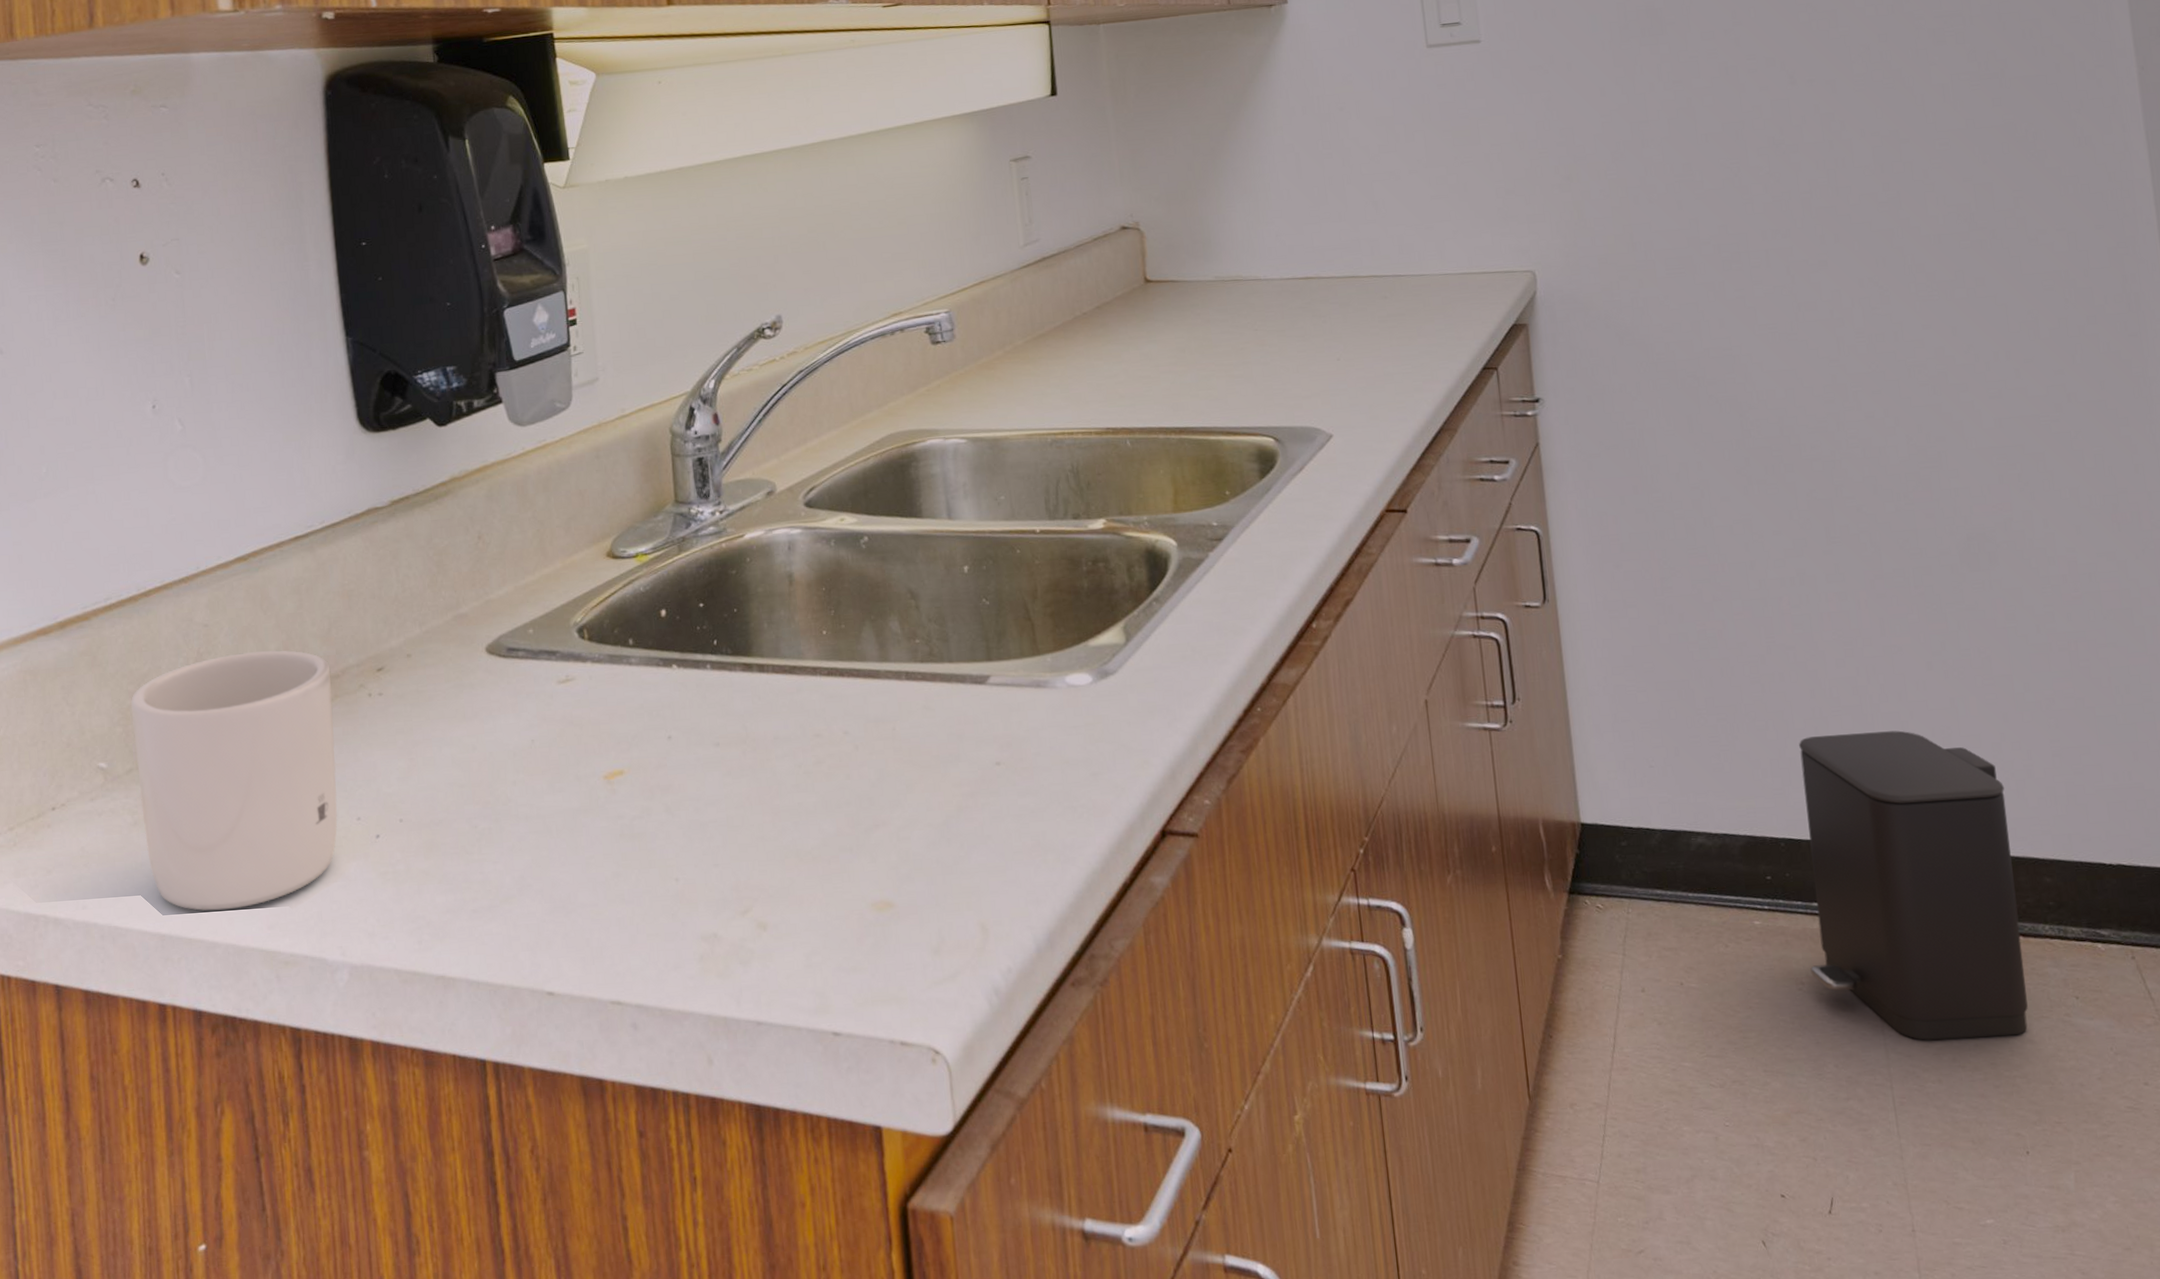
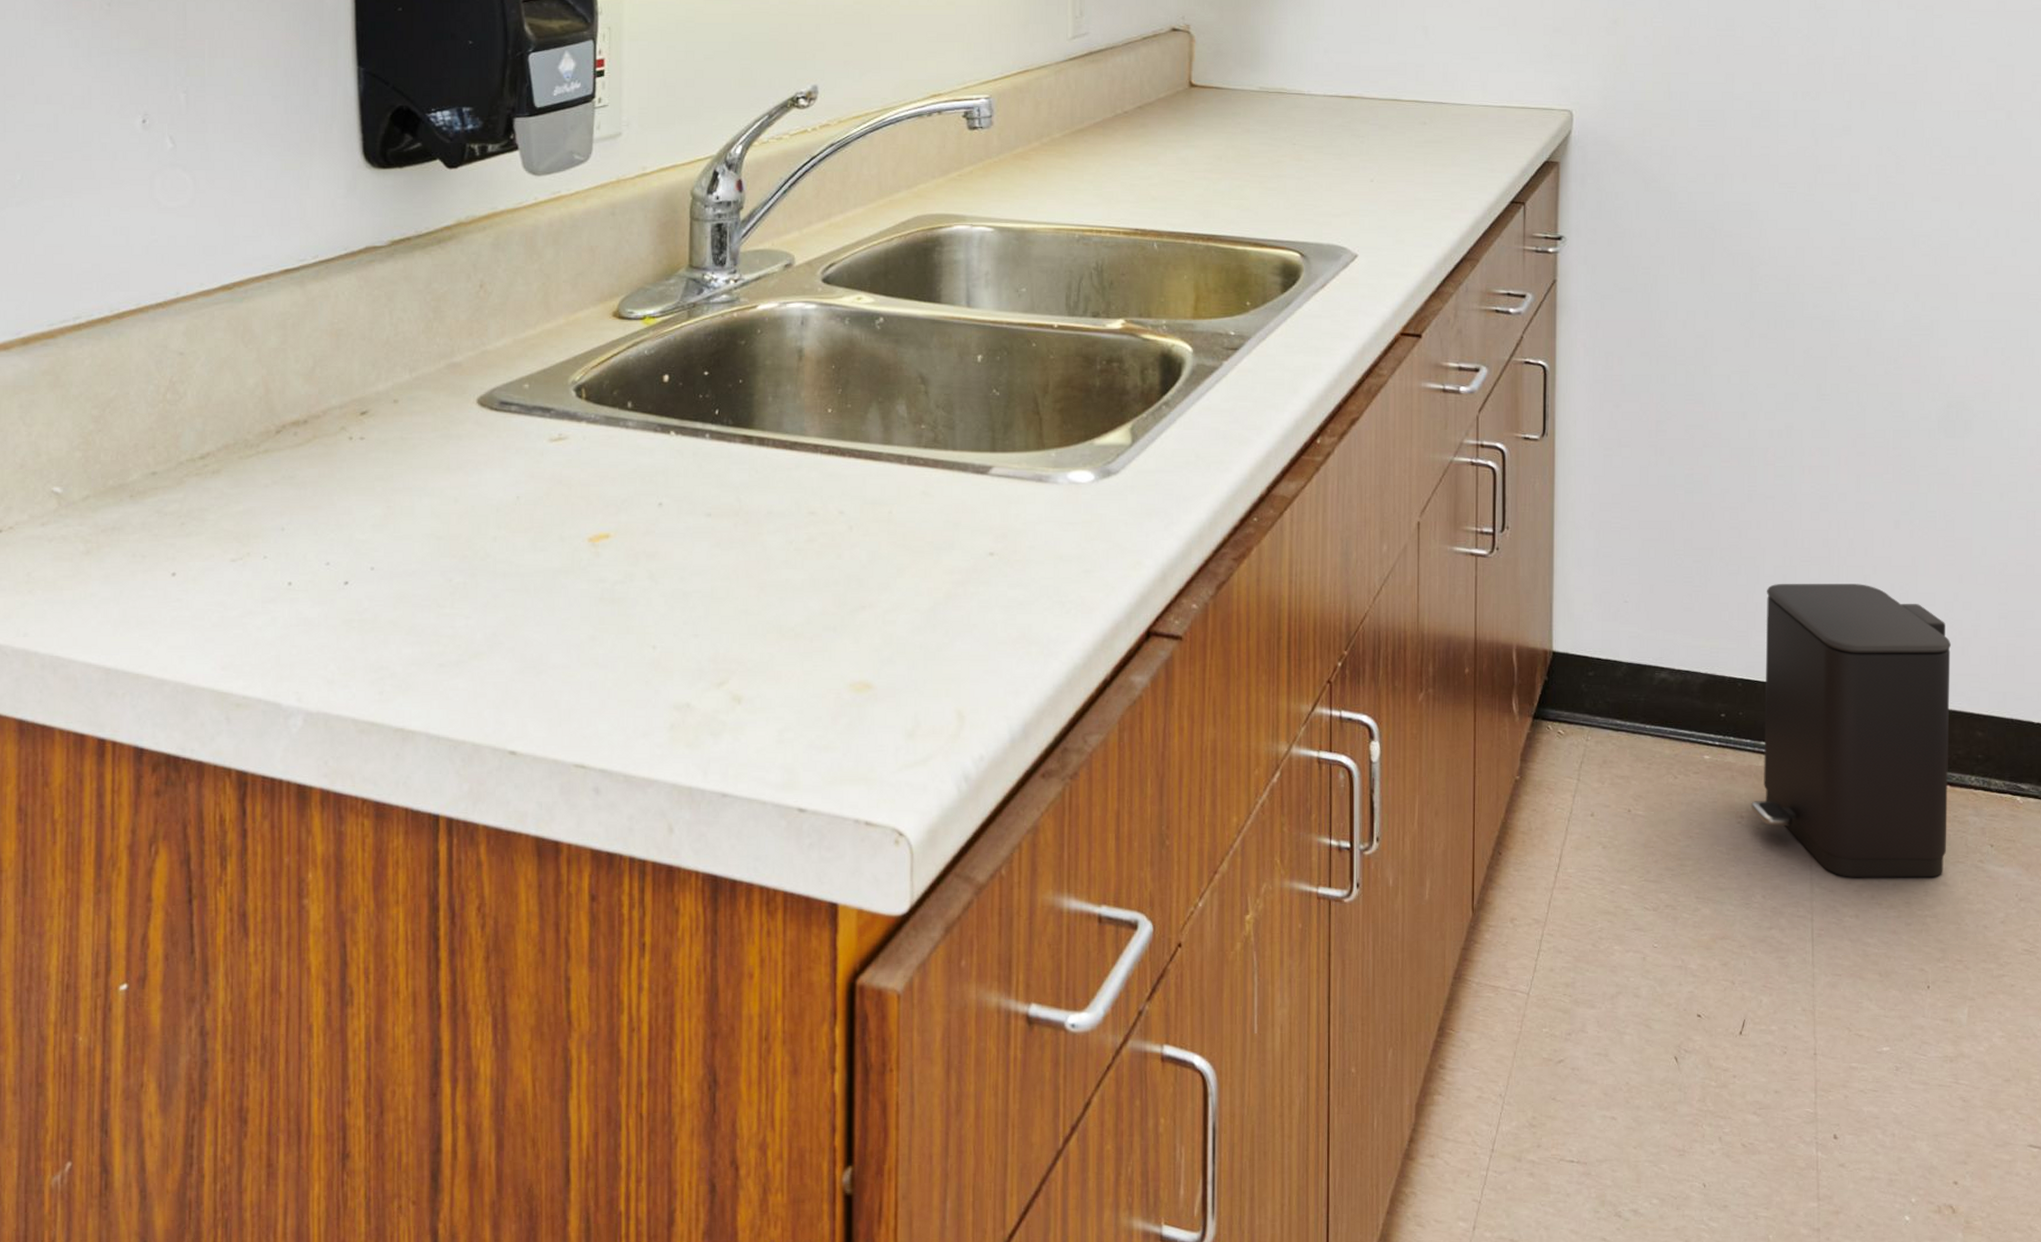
mug: present [130,650,338,911] -> none [93,384,311,647]

